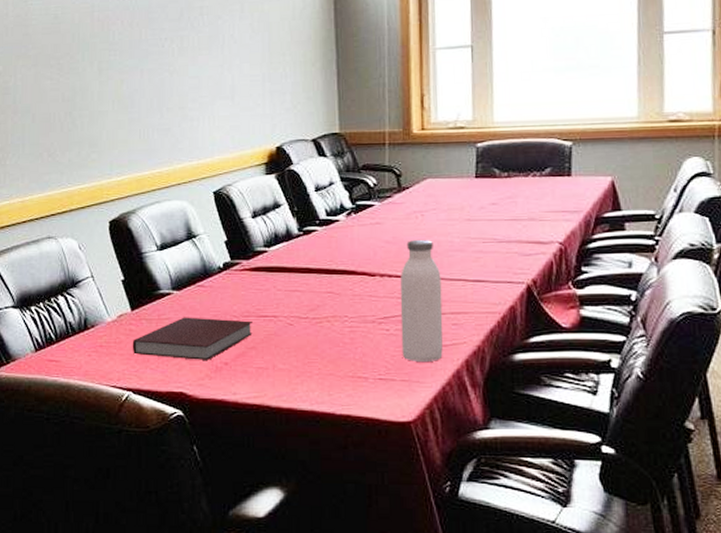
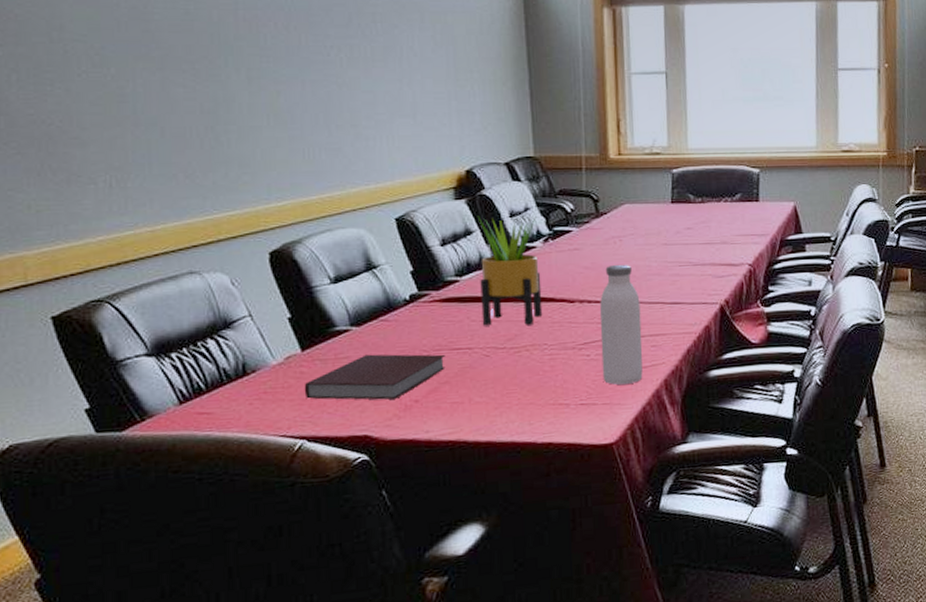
potted plant: none [285,190,344,296] -> present [477,216,543,326]

